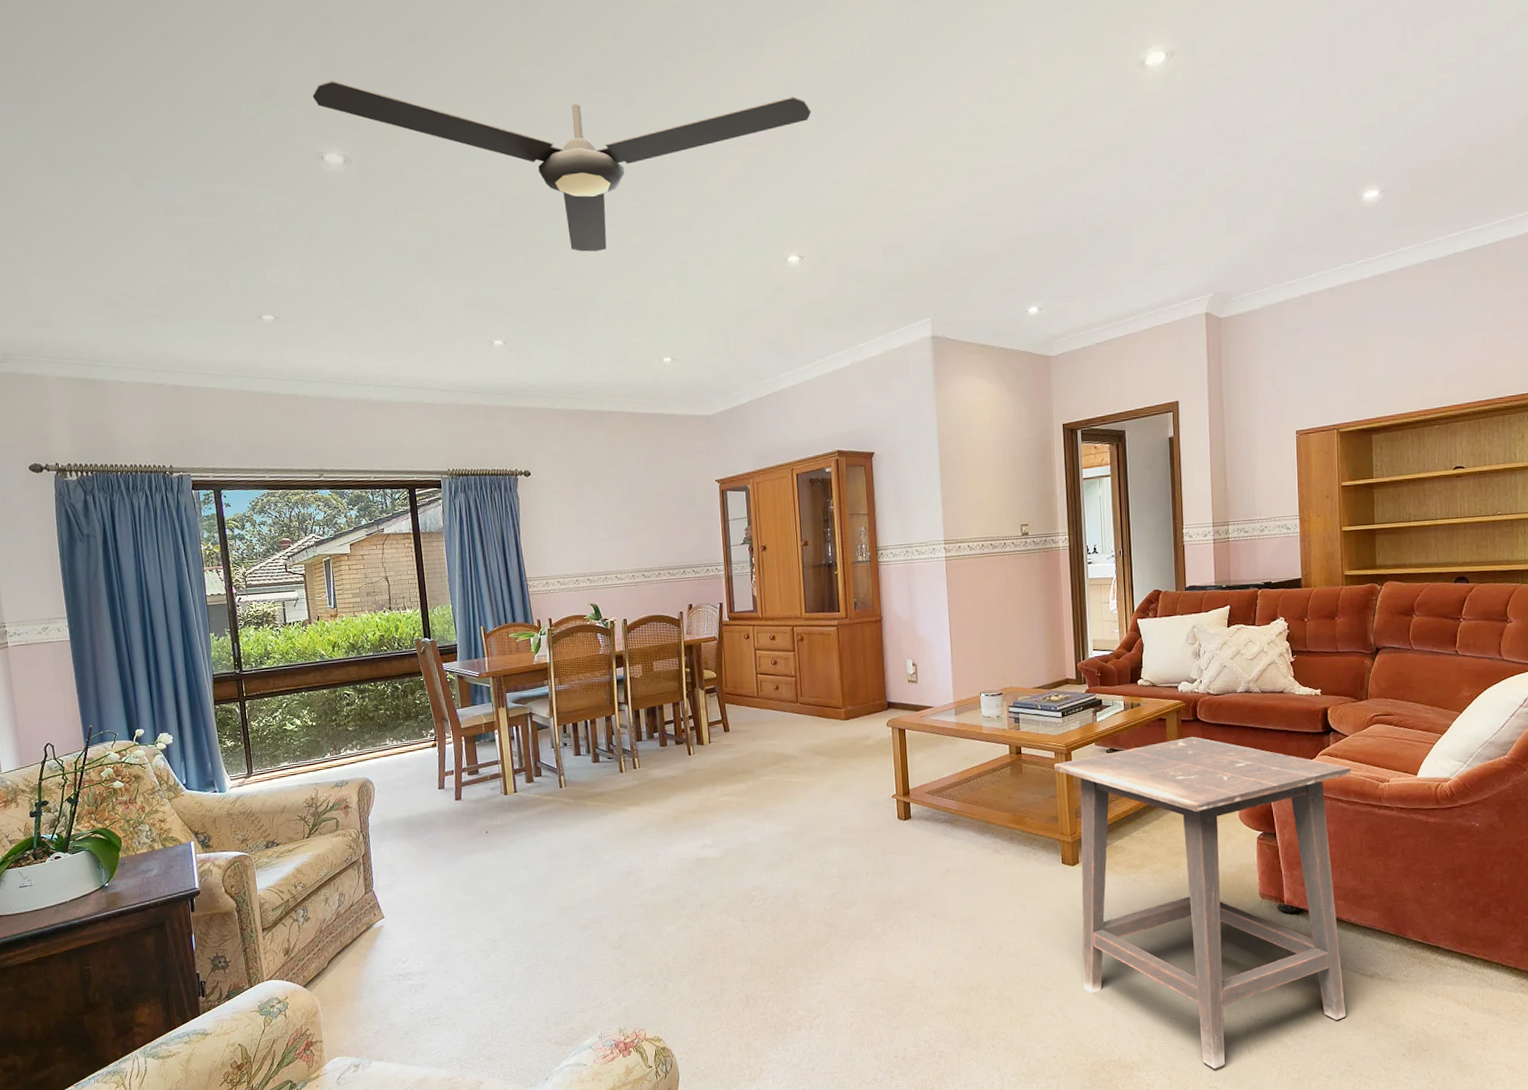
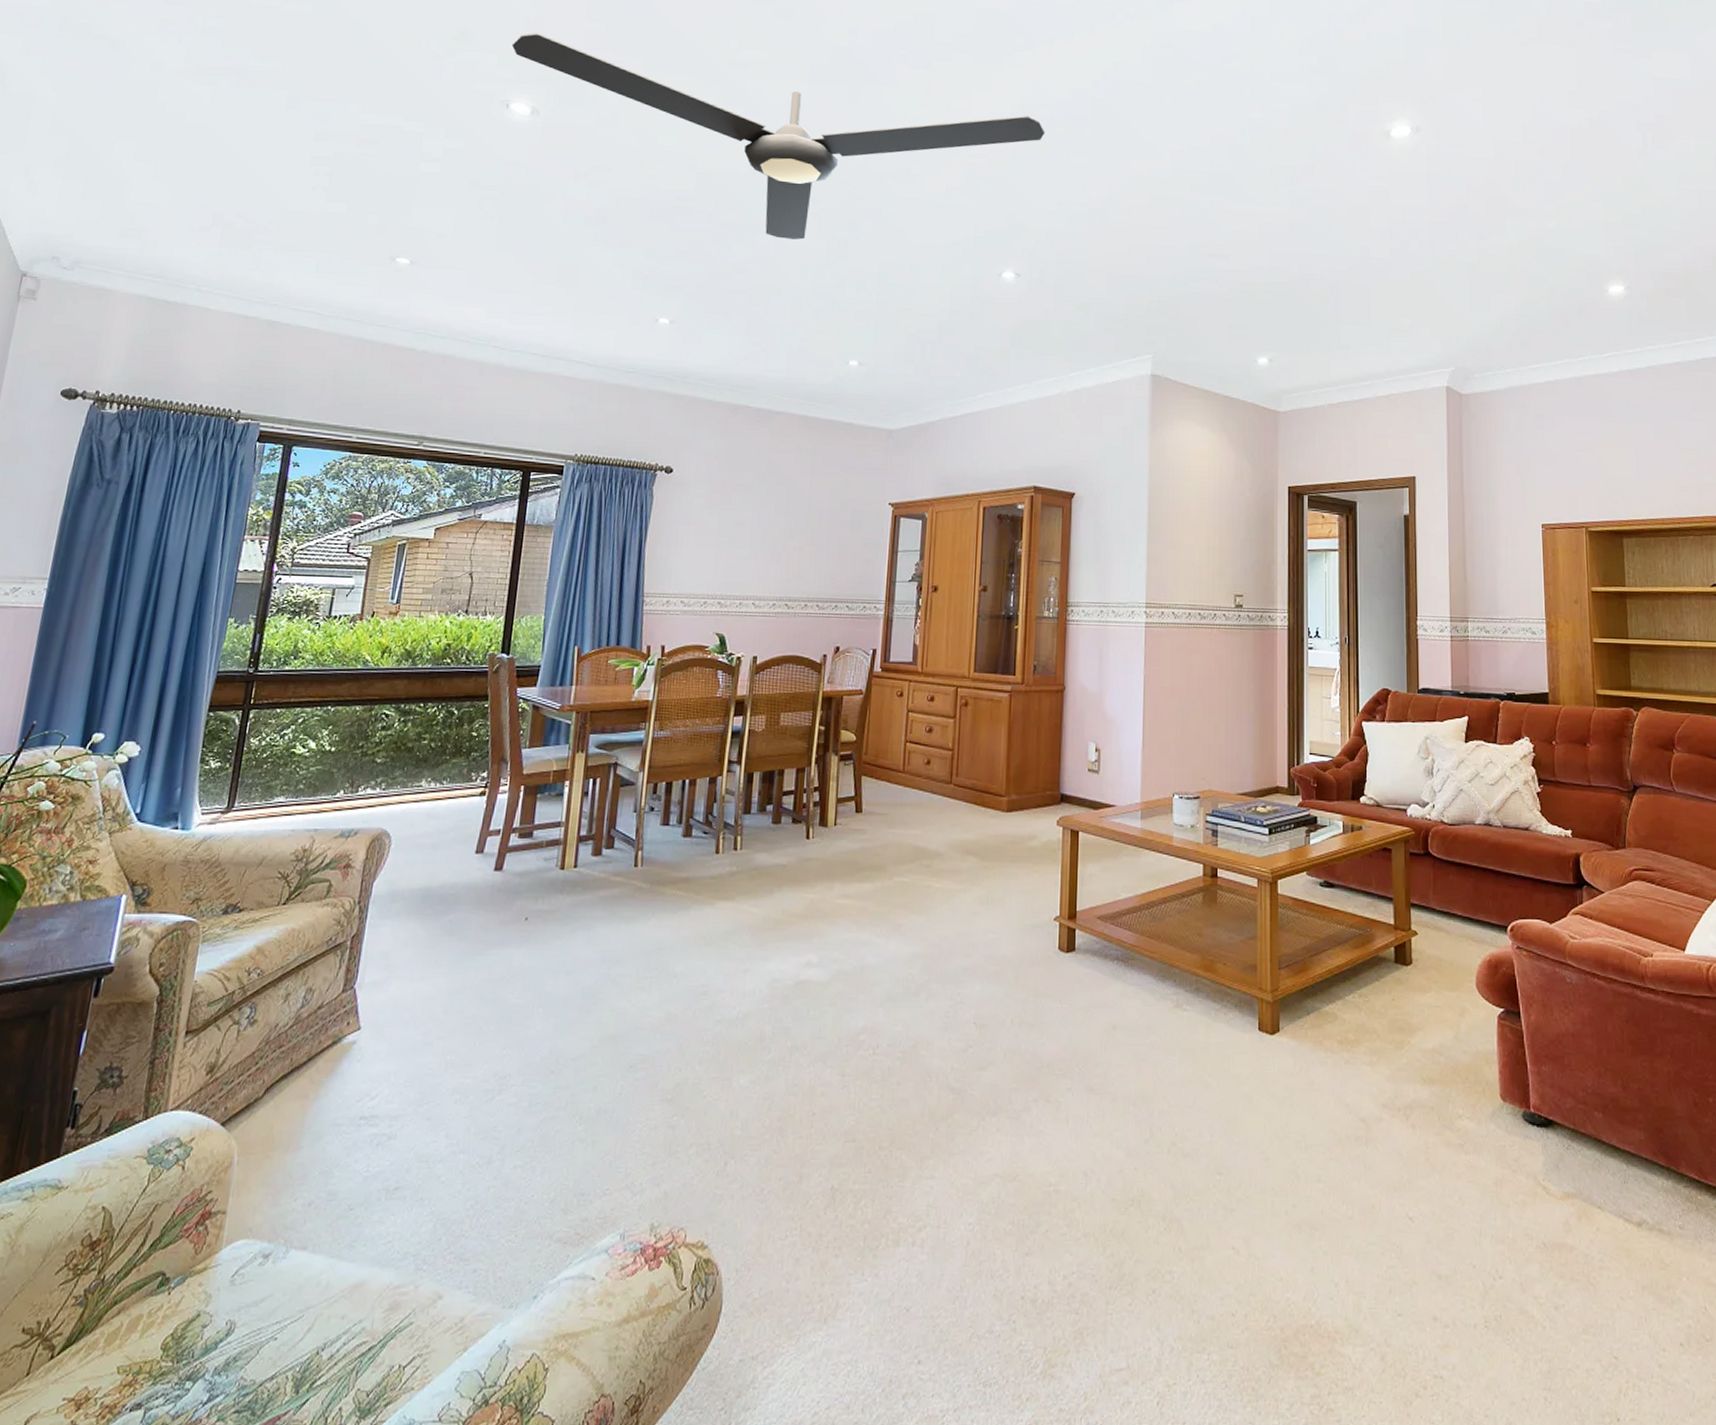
side table: present [1054,736,1352,1069] -> none [1256,874,1609,1348]

